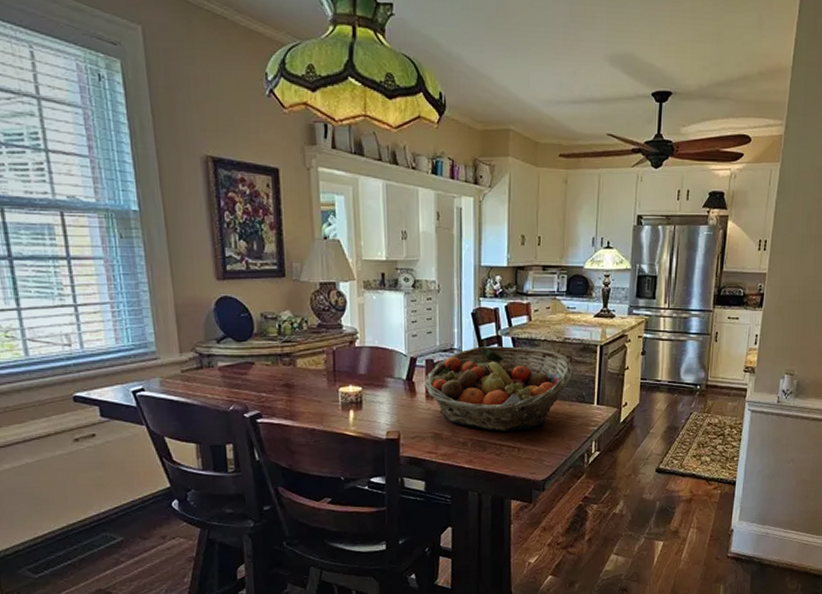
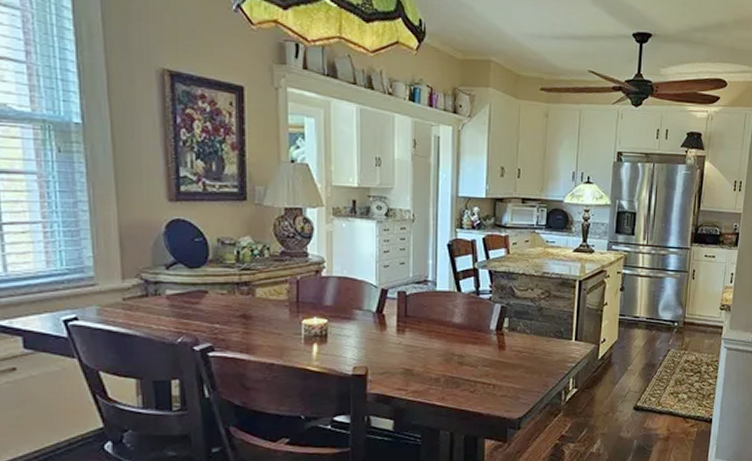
fruit basket: present [424,346,573,432] -> none [395,279,551,368]

